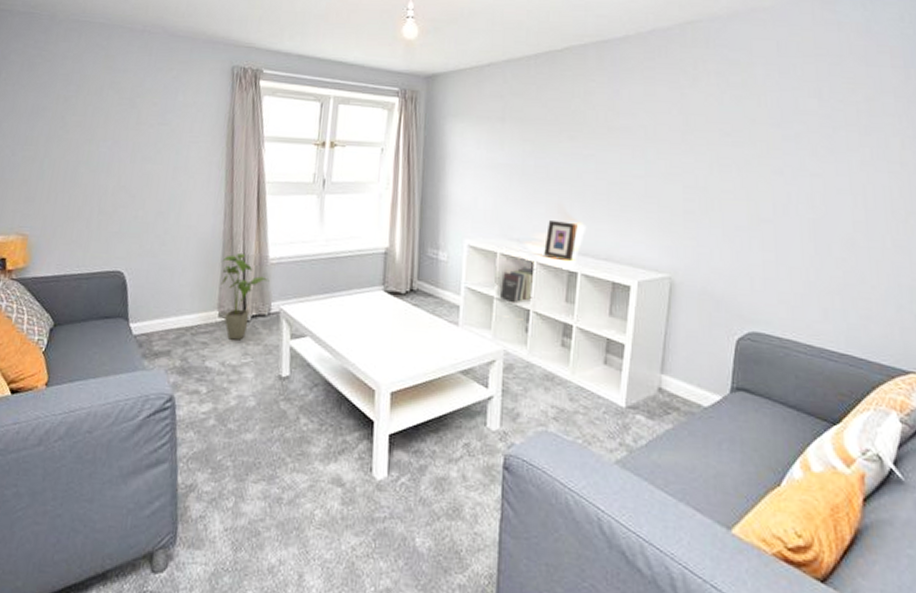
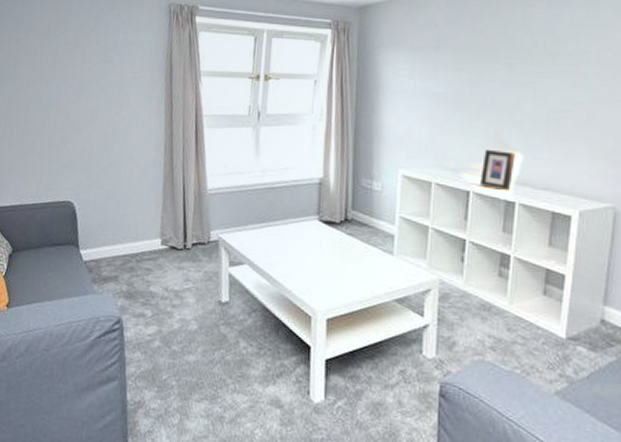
house plant: present [220,253,270,340] -> none [162,184,209,267]
books: present [499,266,536,302] -> none [434,196,472,232]

